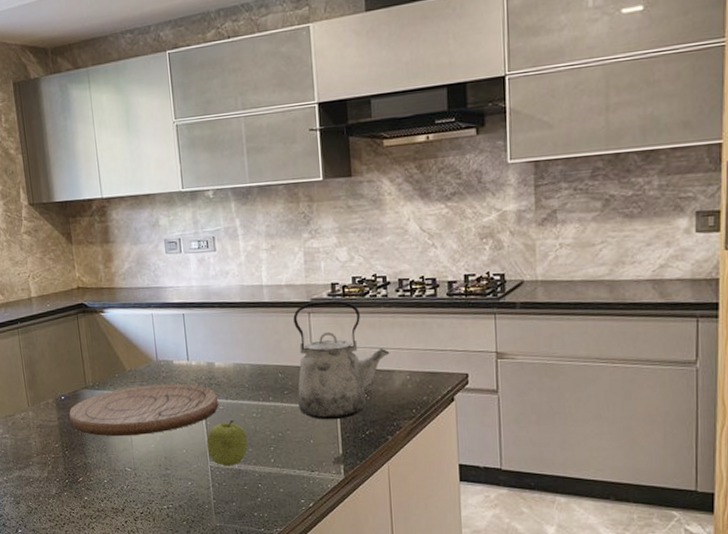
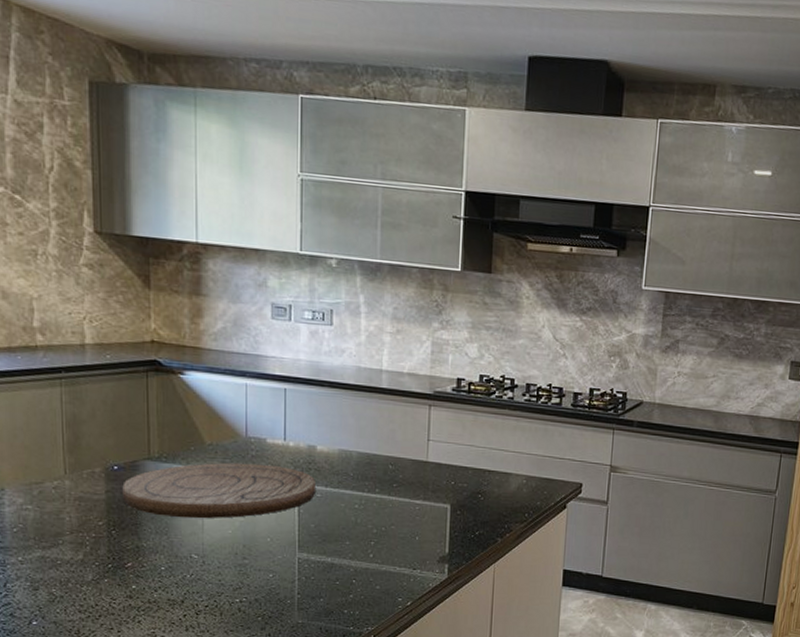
fruit: present [206,419,248,466] -> none [296,509,346,559]
kettle: present [293,301,390,420] -> none [406,395,509,518]

